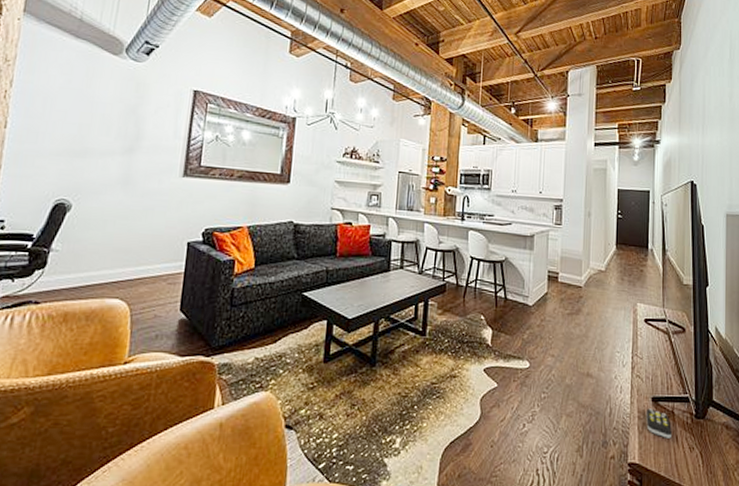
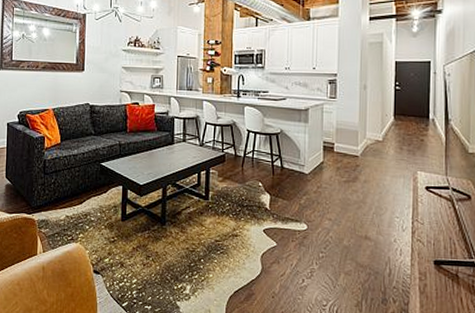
remote control: present [646,408,672,438] -> none [428,271,456,300]

